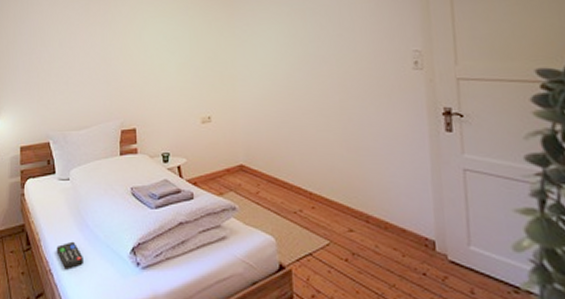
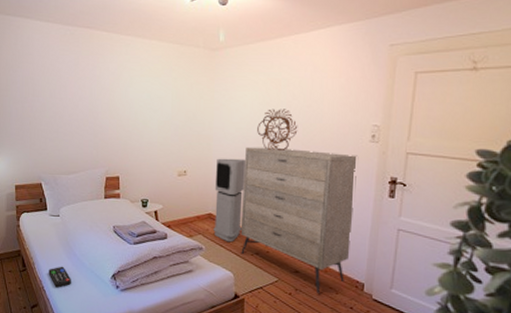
air purifier: none [244,98,280,199] -> present [213,158,245,243]
dresser: none [275,83,412,259] -> present [240,147,359,295]
decorative sculpture: none [285,40,331,88] -> present [257,109,298,152]

